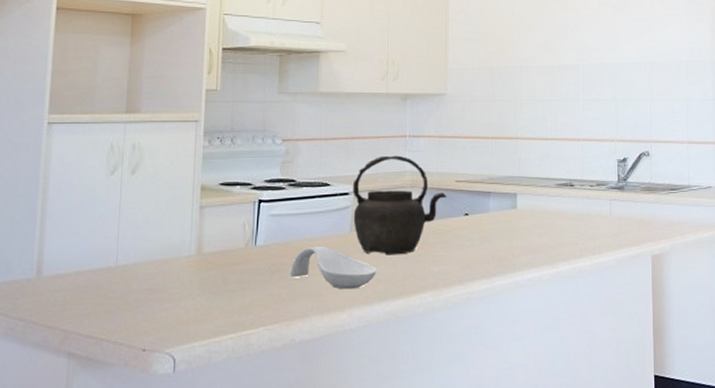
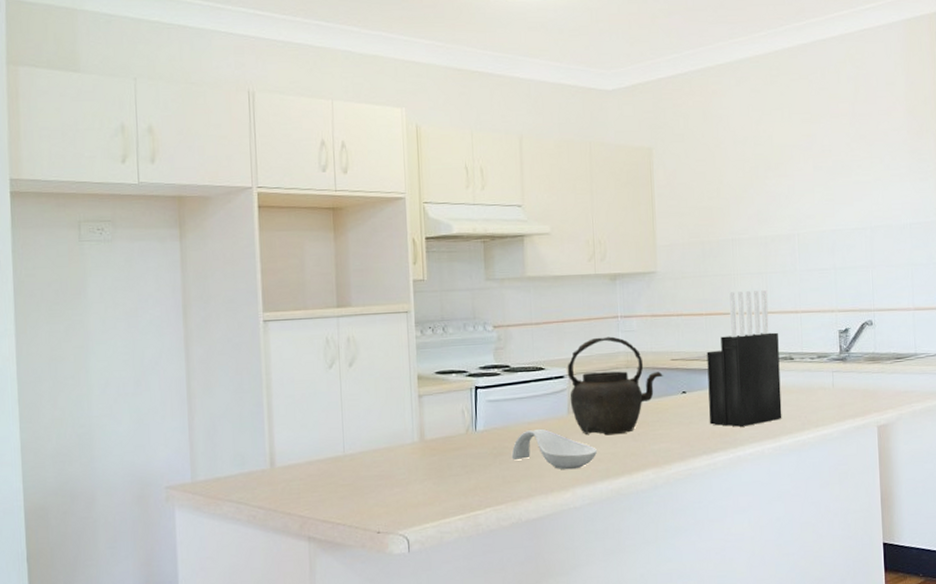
knife block: none [489,117,561,252] -> present [706,290,782,427]

